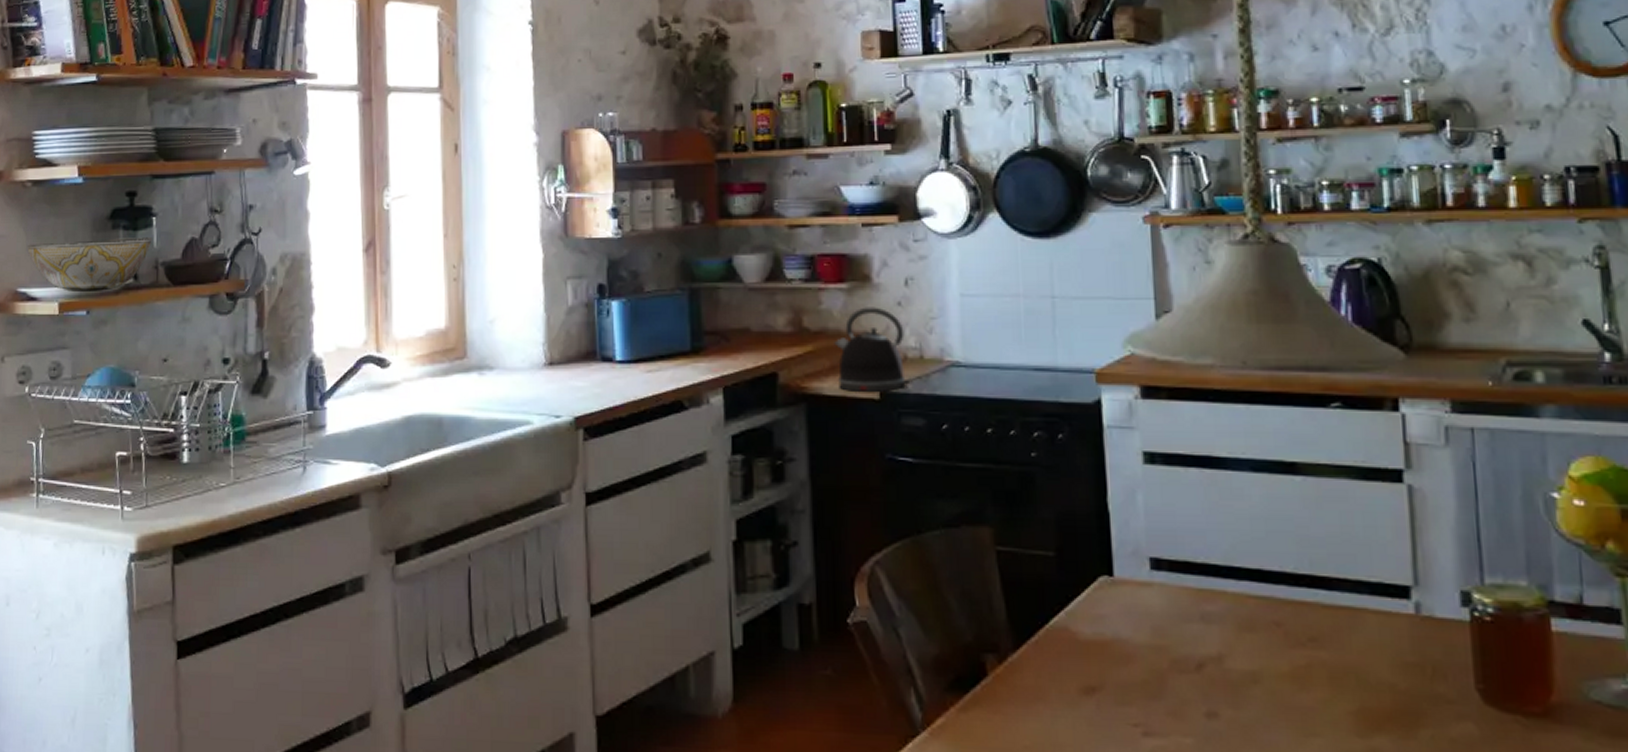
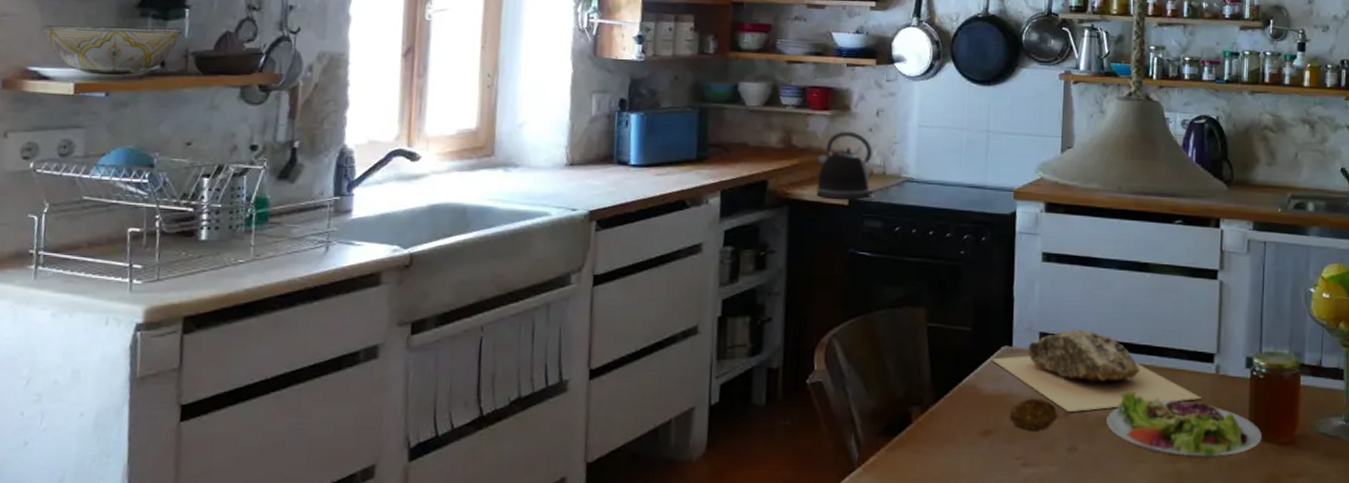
mineral sample: none [1085,553,1397,666] -> present [991,329,1201,413]
bread roll: none [1118,645,1187,687] -> present [1009,398,1058,429]
salad plate: none [1256,638,1498,732] -> present [1105,392,1262,458]

